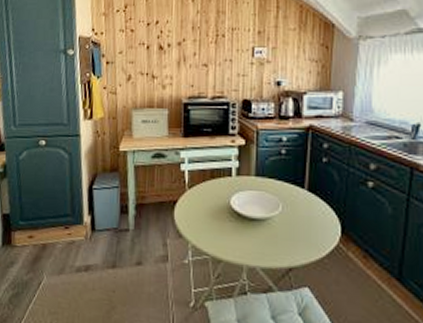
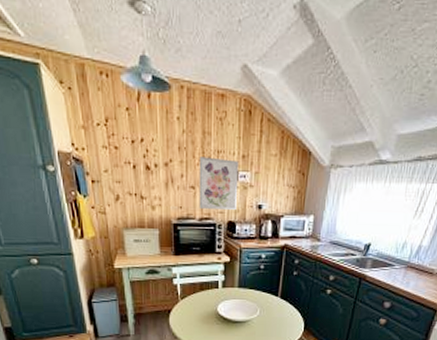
wall art: none [211,35,254,87] -> present [199,157,239,210]

